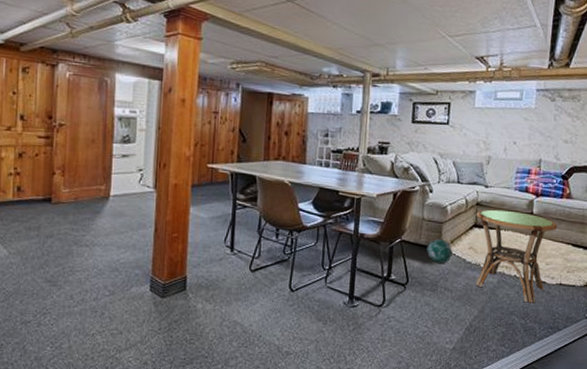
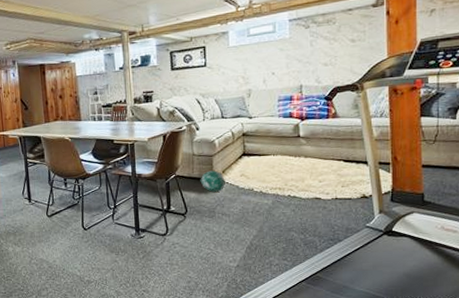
side table: present [476,209,558,303] -> none [243,136,327,219]

